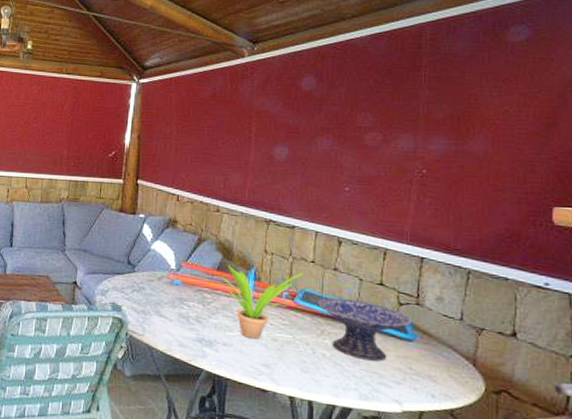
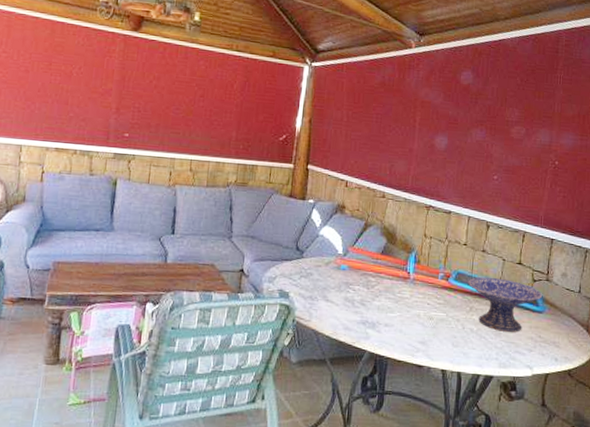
potted plant: present [221,264,304,340] -> none [385,248,457,319]

